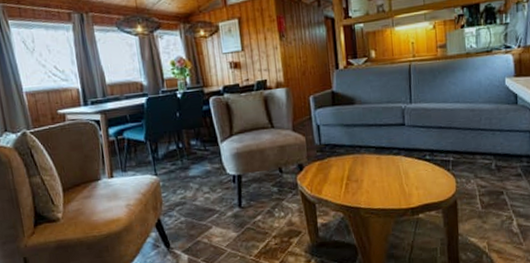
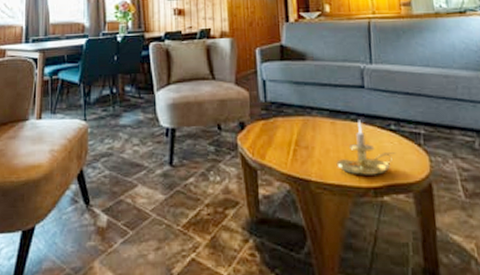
candle holder: none [381,153,430,200] -> present [336,120,396,175]

